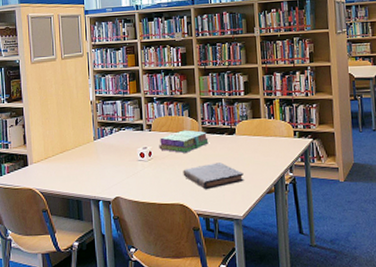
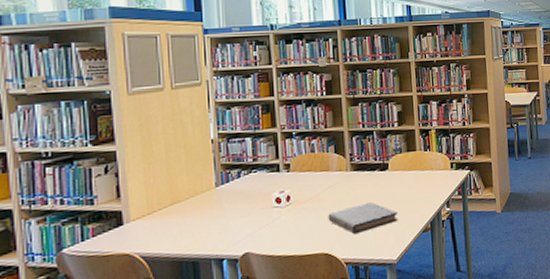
stack of books: present [159,130,209,153] -> none [299,168,358,195]

